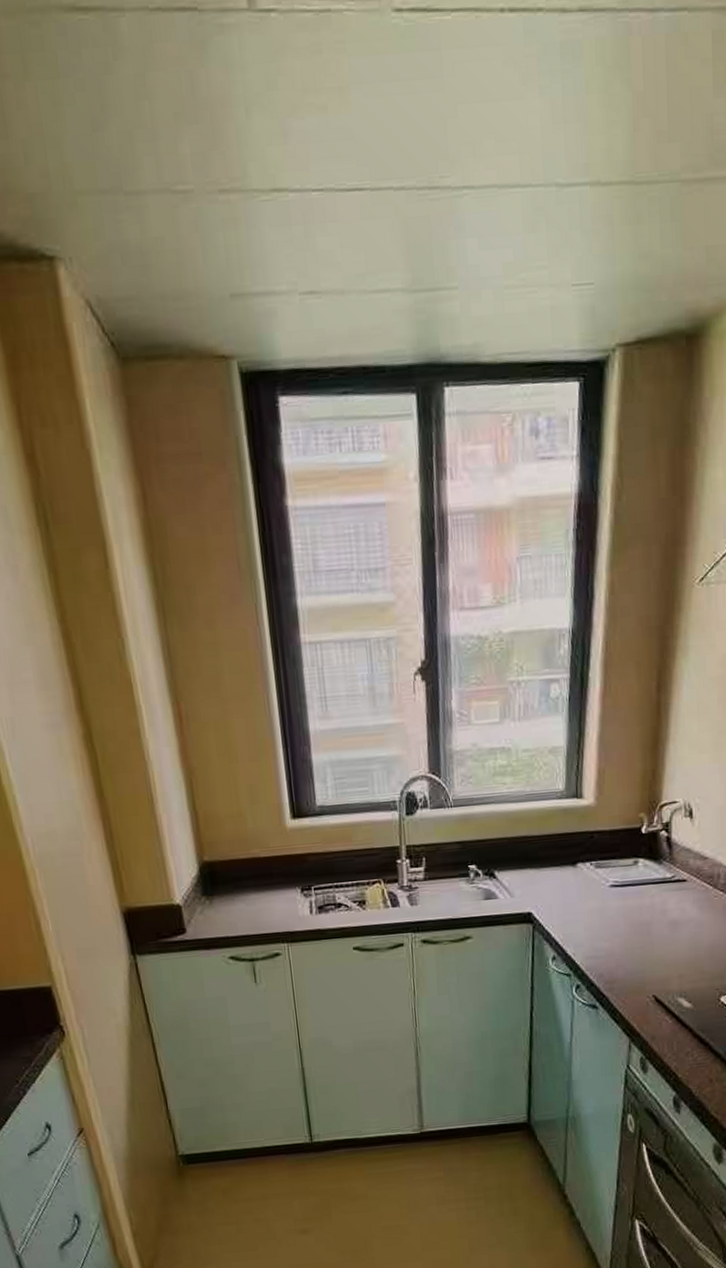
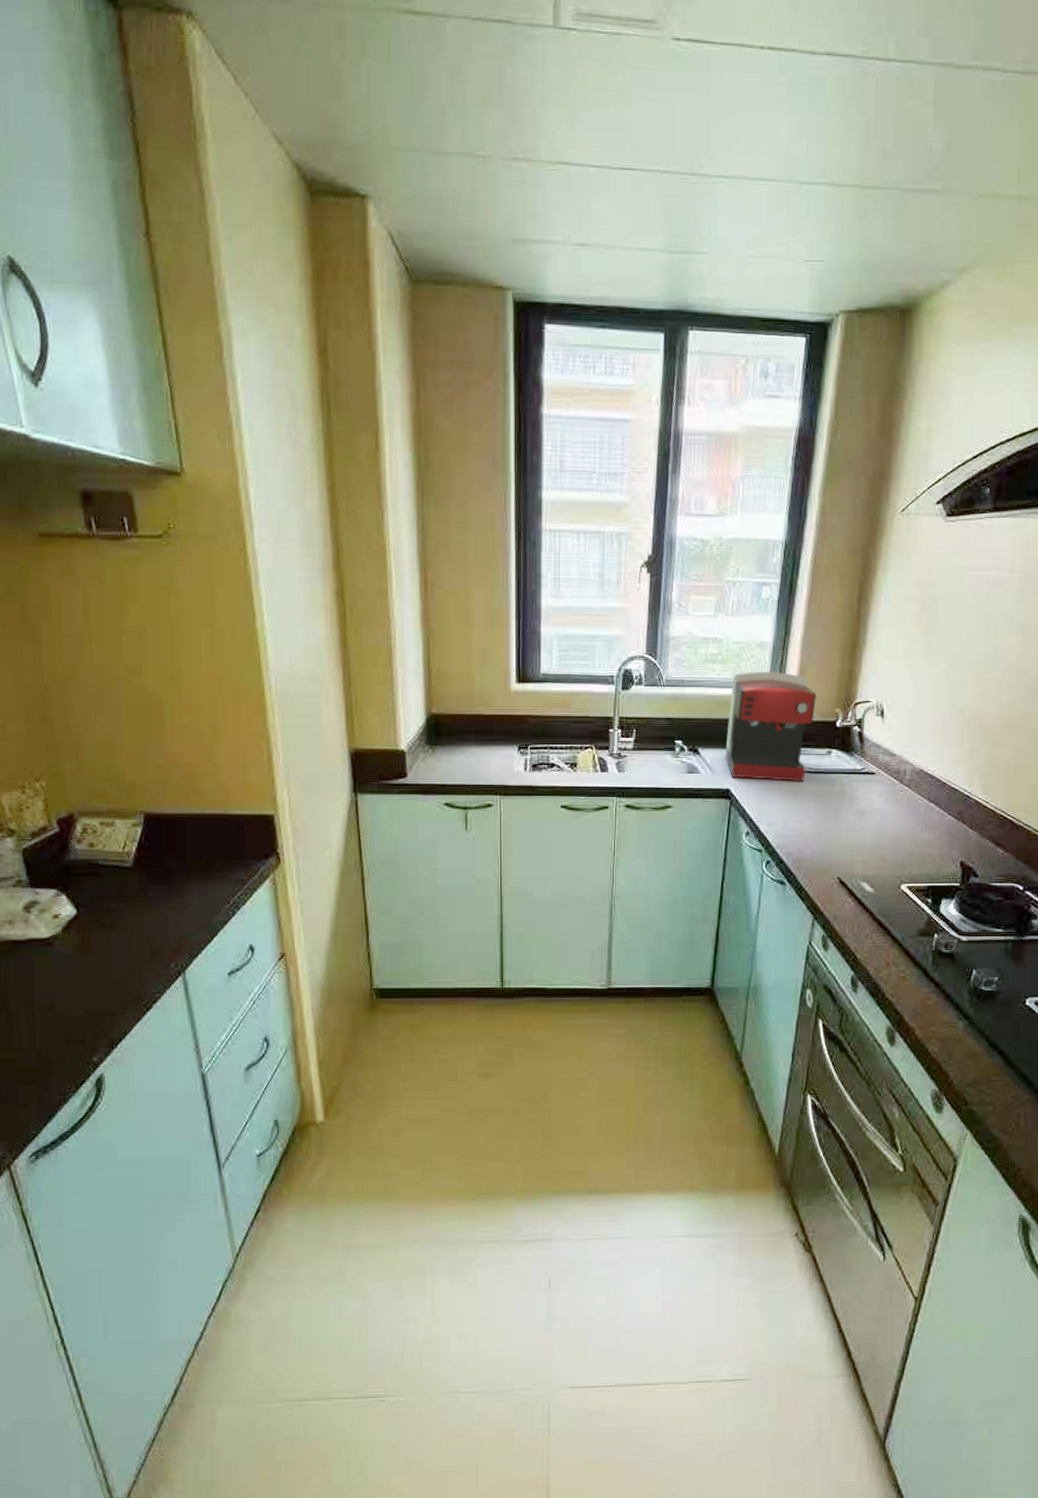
coffee maker: none [523,778,618,900] -> present [725,671,816,781]

